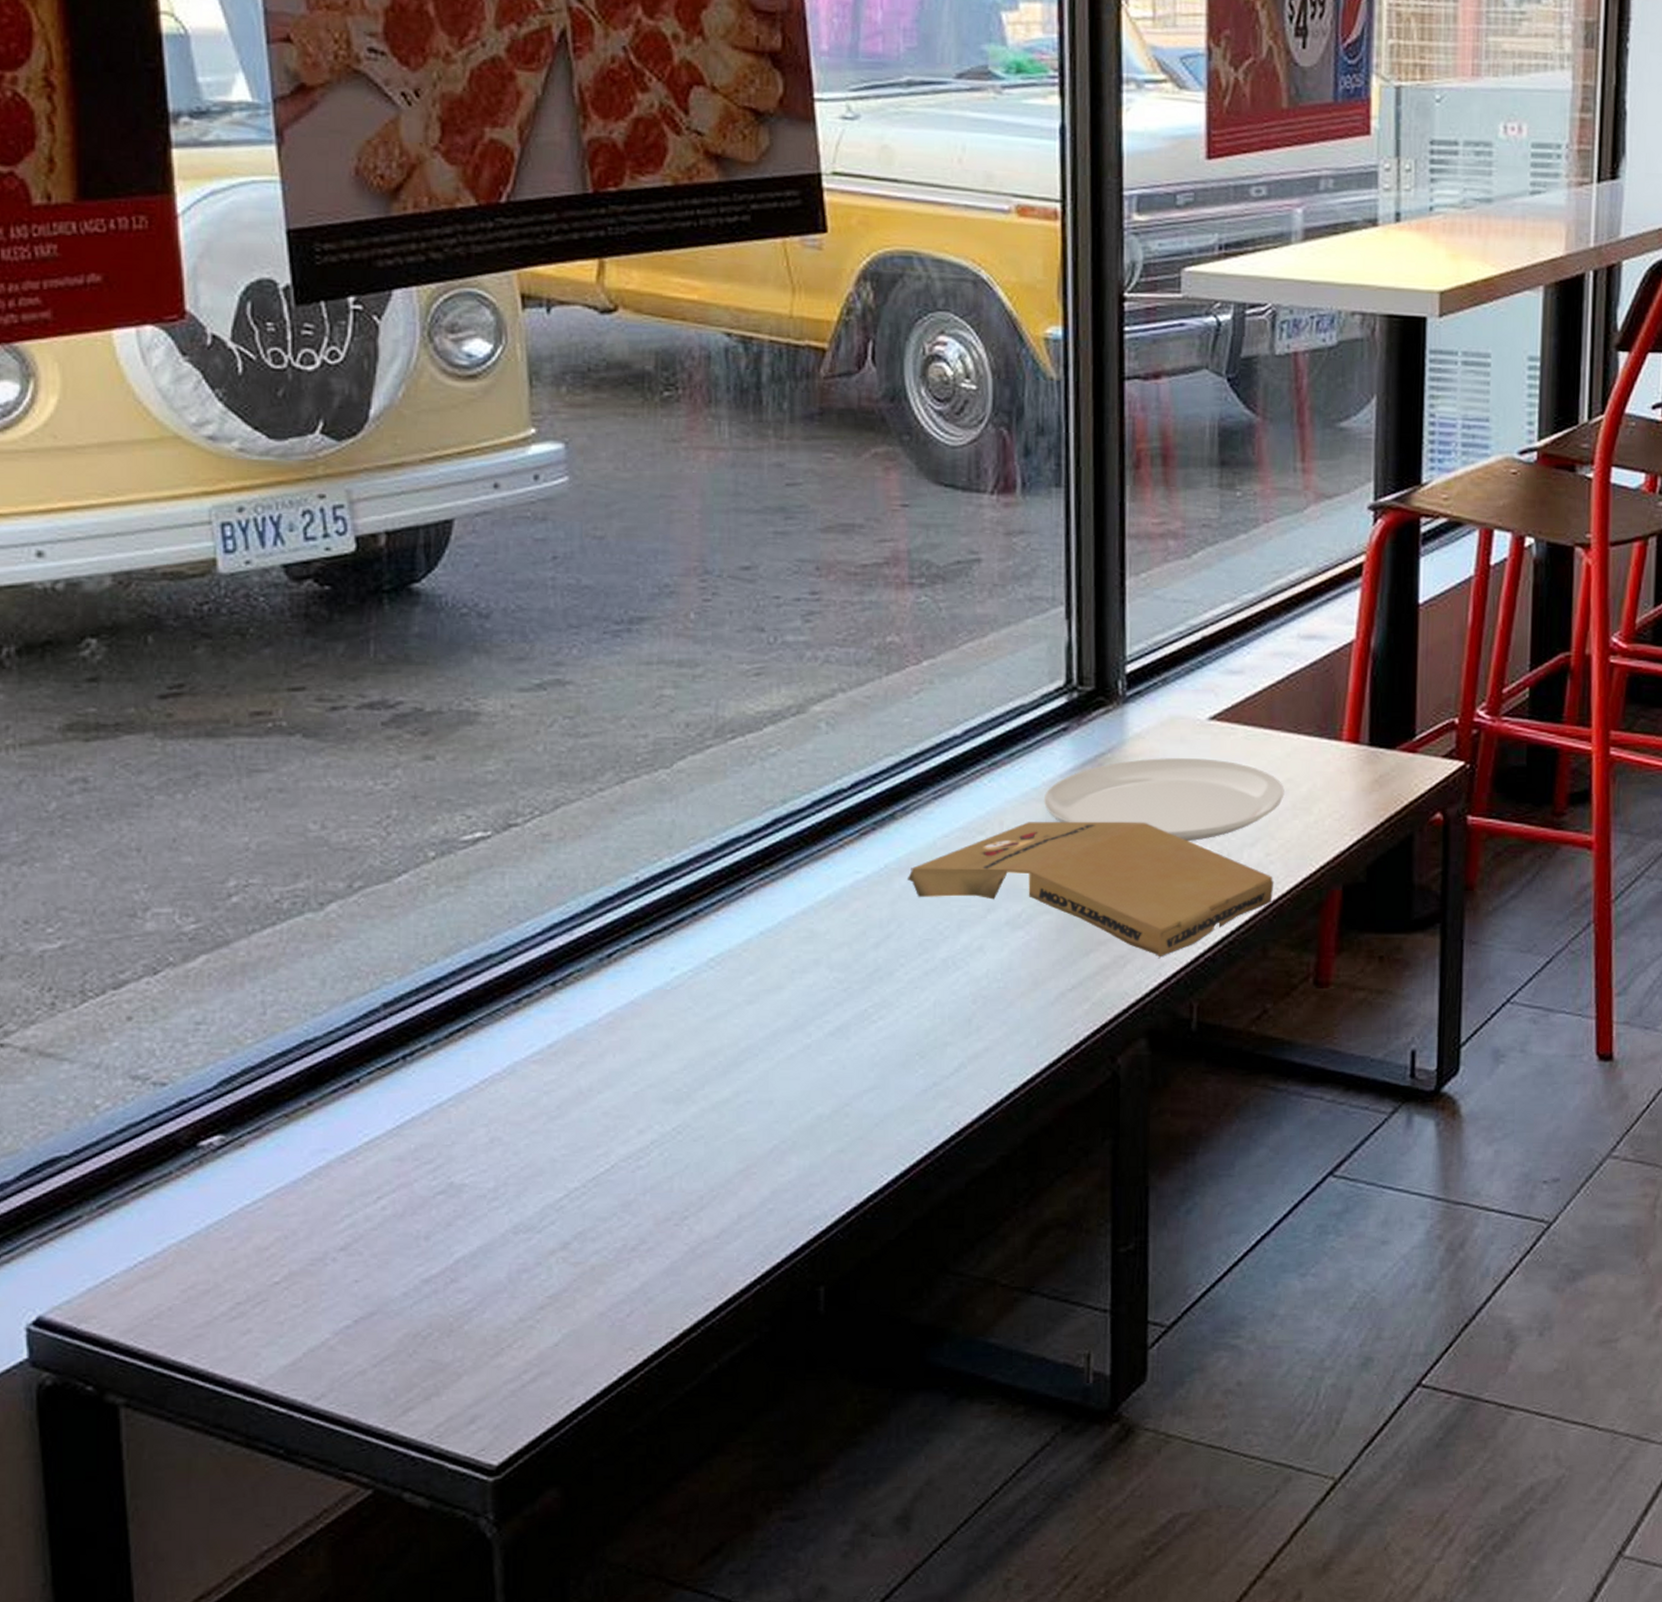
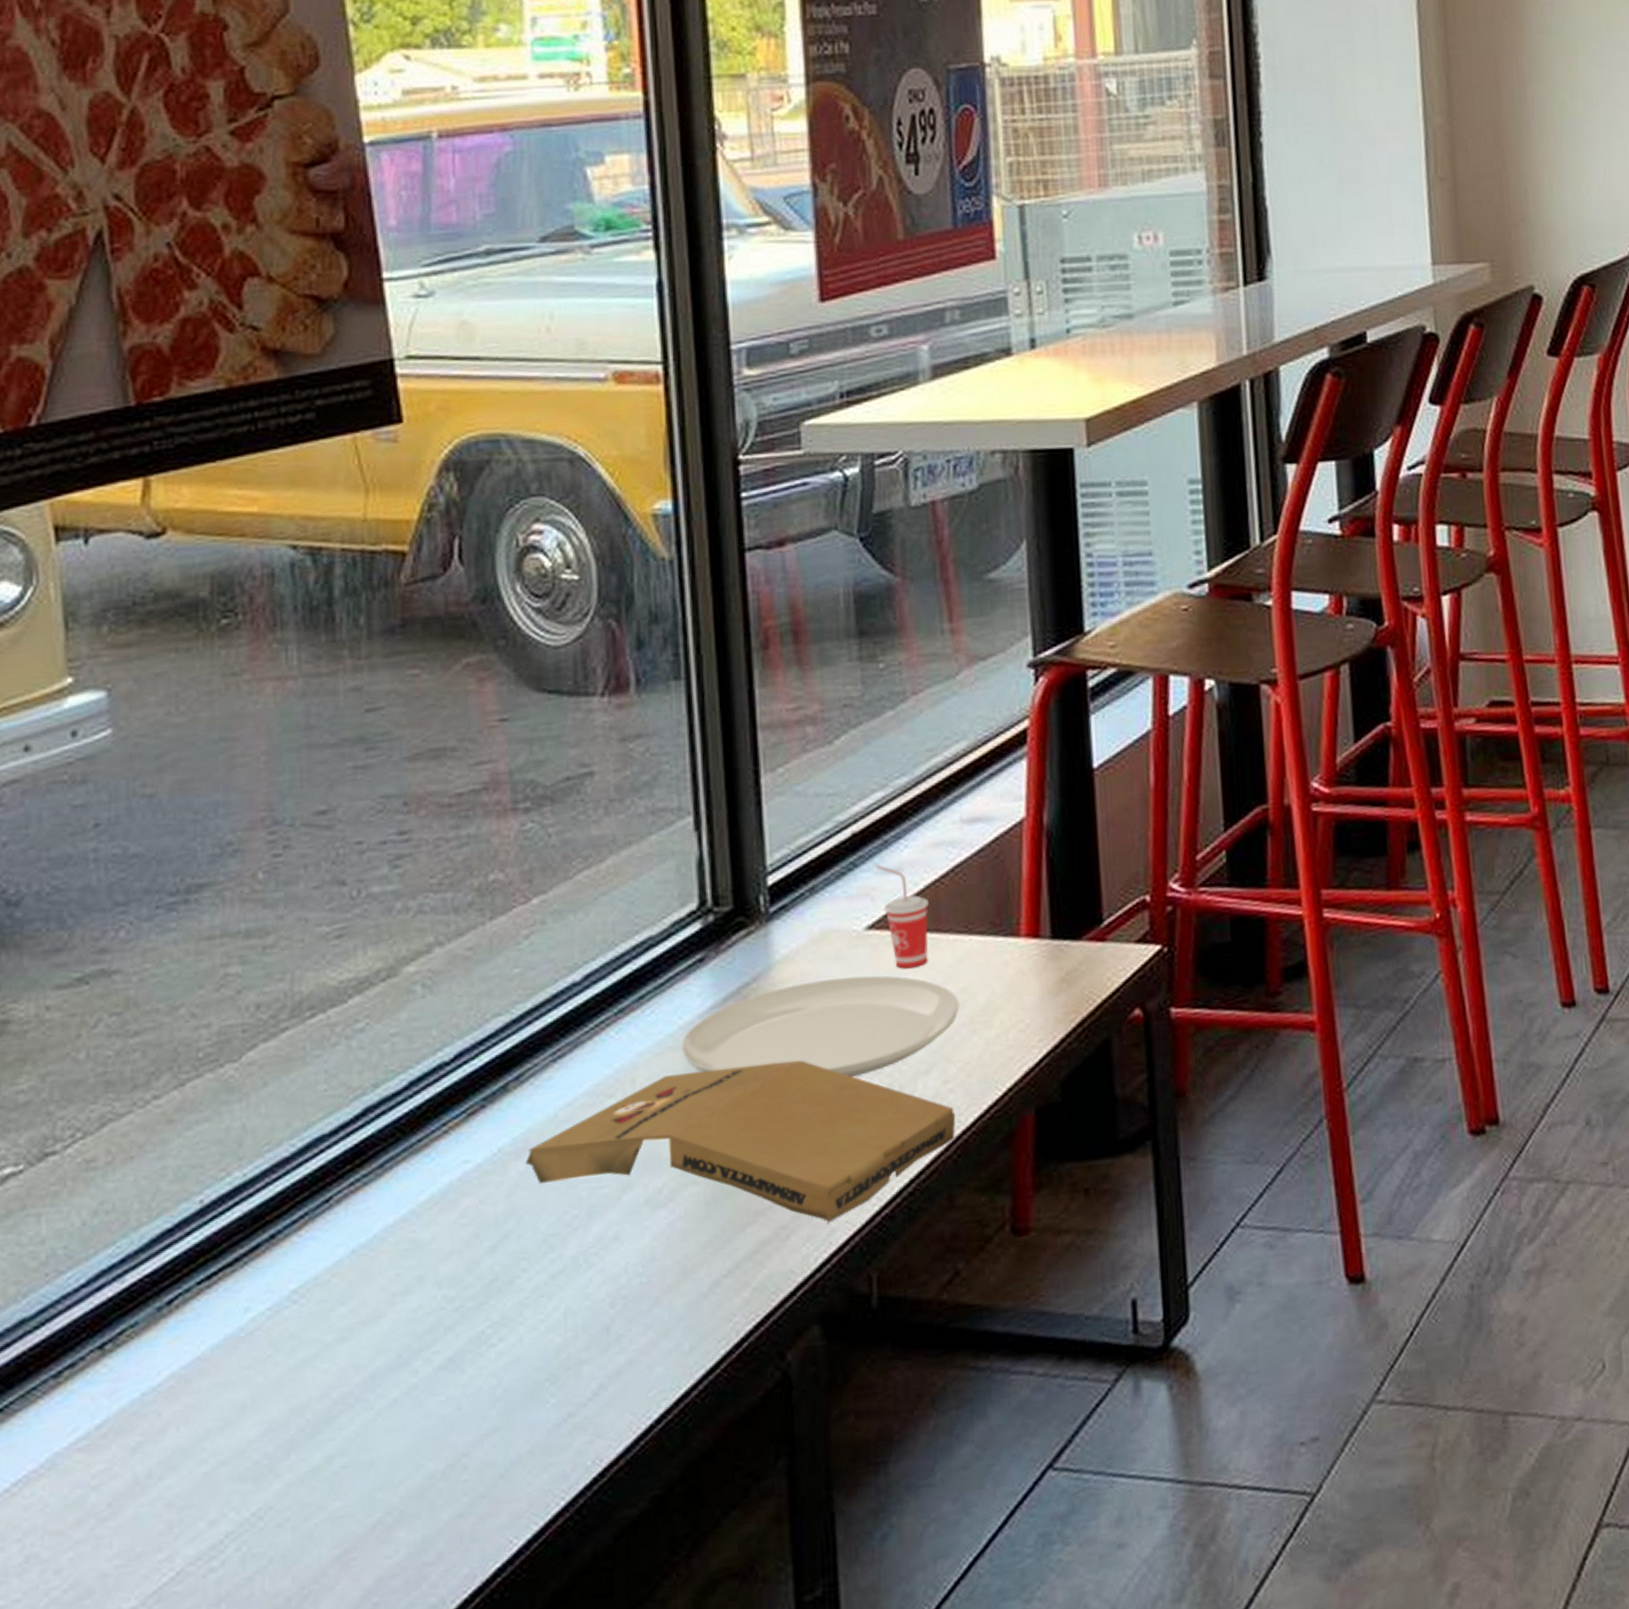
beverage cup: none [1220,666,1264,757] -> present [875,865,929,969]

